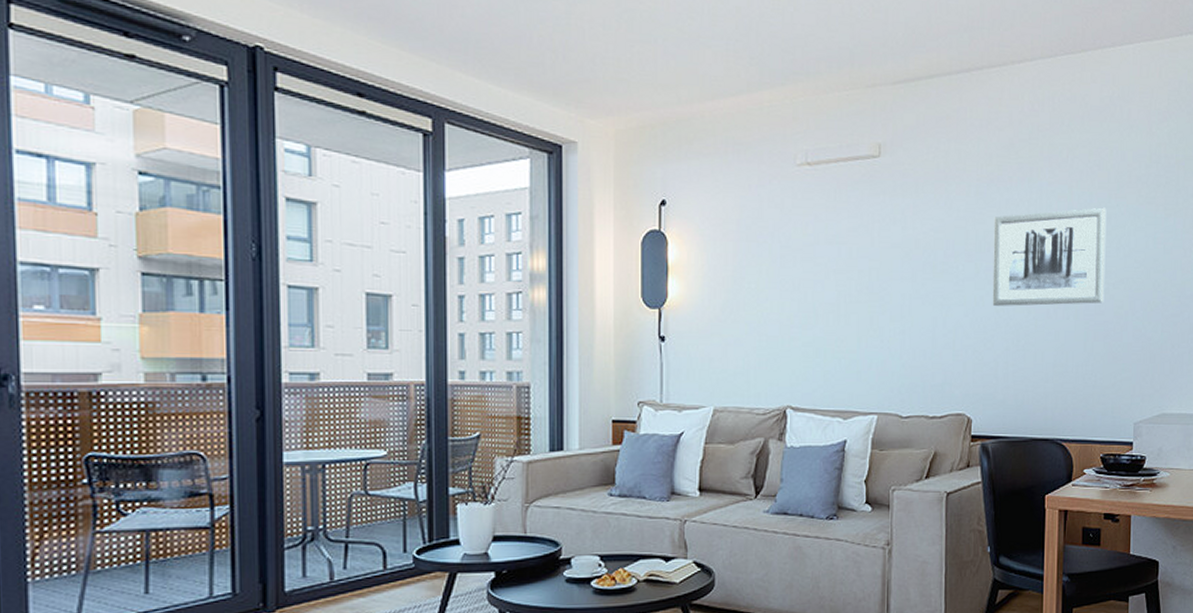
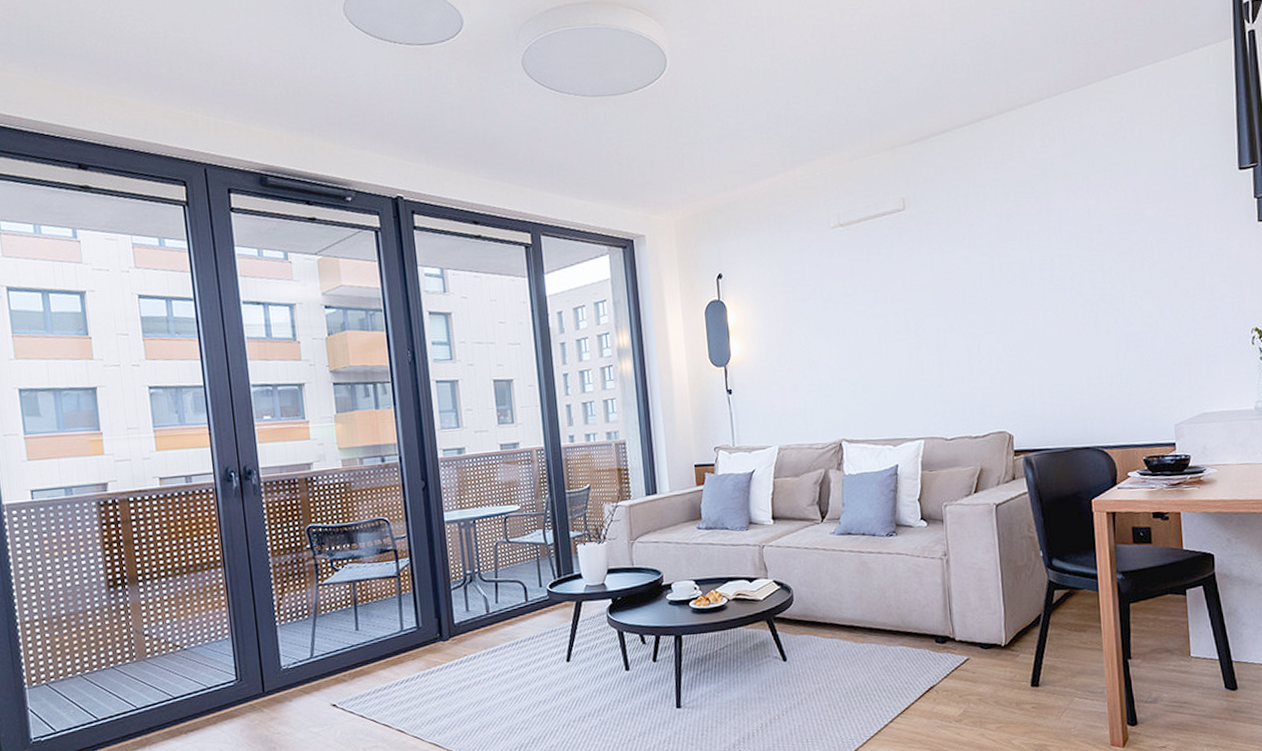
wall art: present [992,207,1107,306] -> none [1016,225,1133,330]

